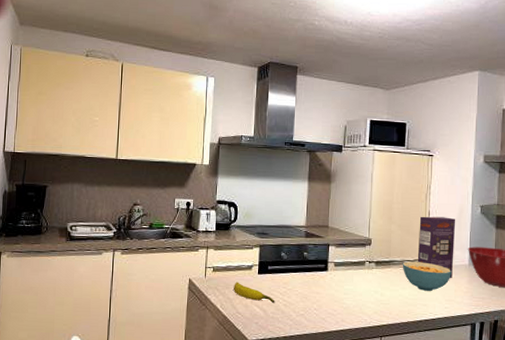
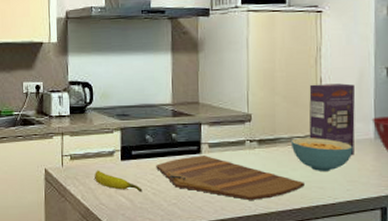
cutting board: none [288,273,411,314] -> present [156,156,305,200]

